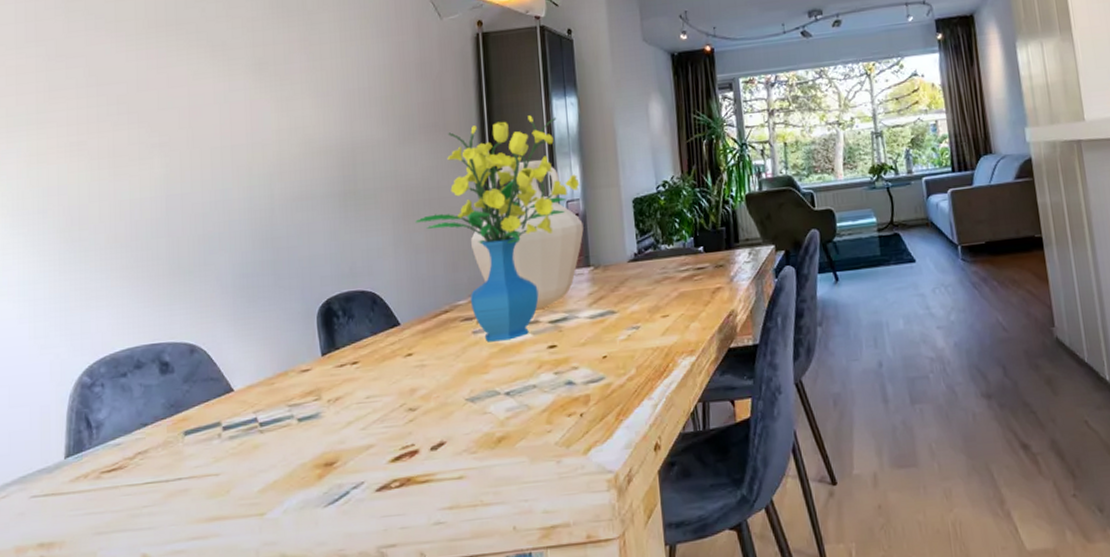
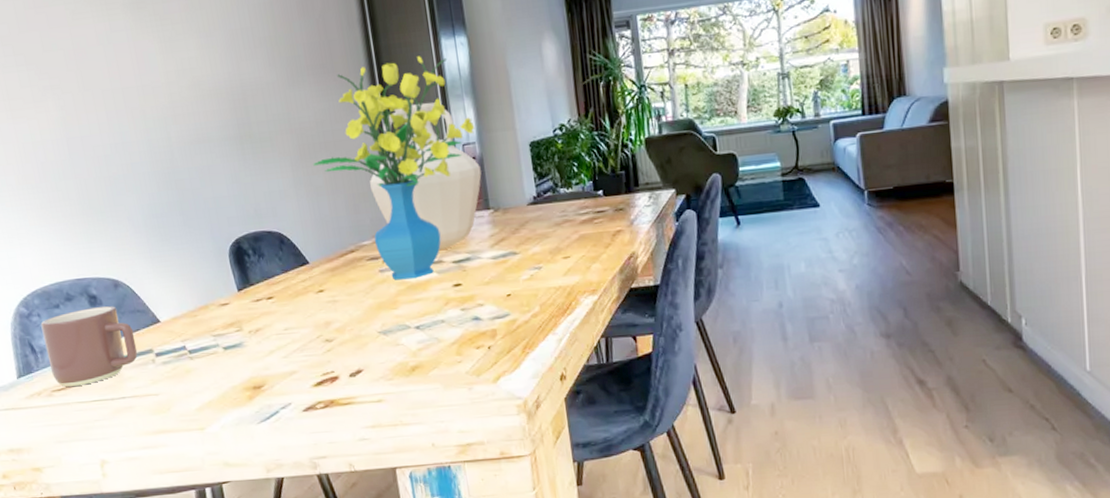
mug: none [103,374,204,467] -> present [41,306,138,387]

